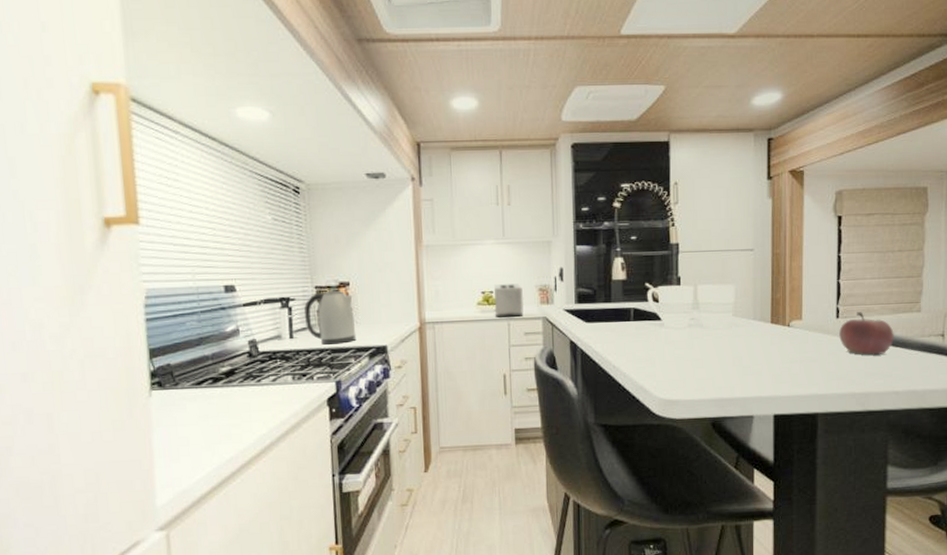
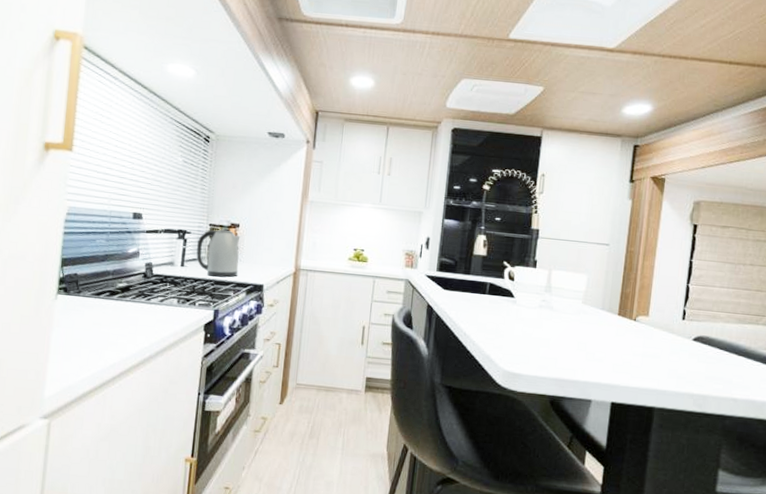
toaster: present [494,284,524,318] -> none [363,244,391,276]
fruit: present [839,312,894,355] -> none [683,317,738,361]

